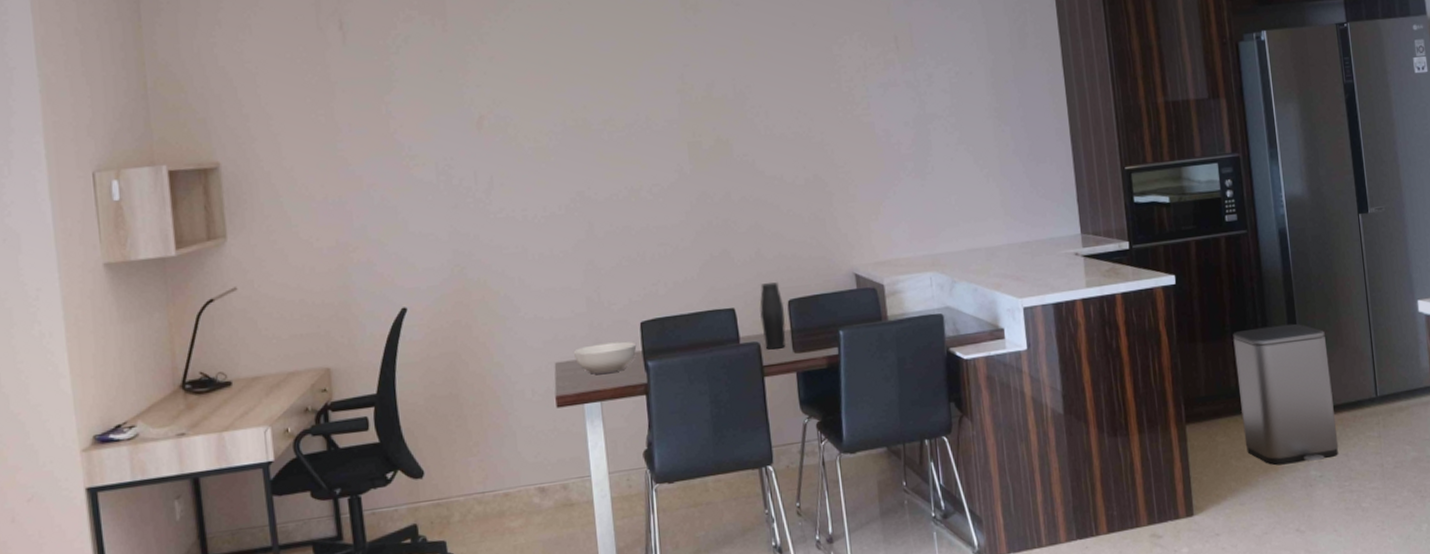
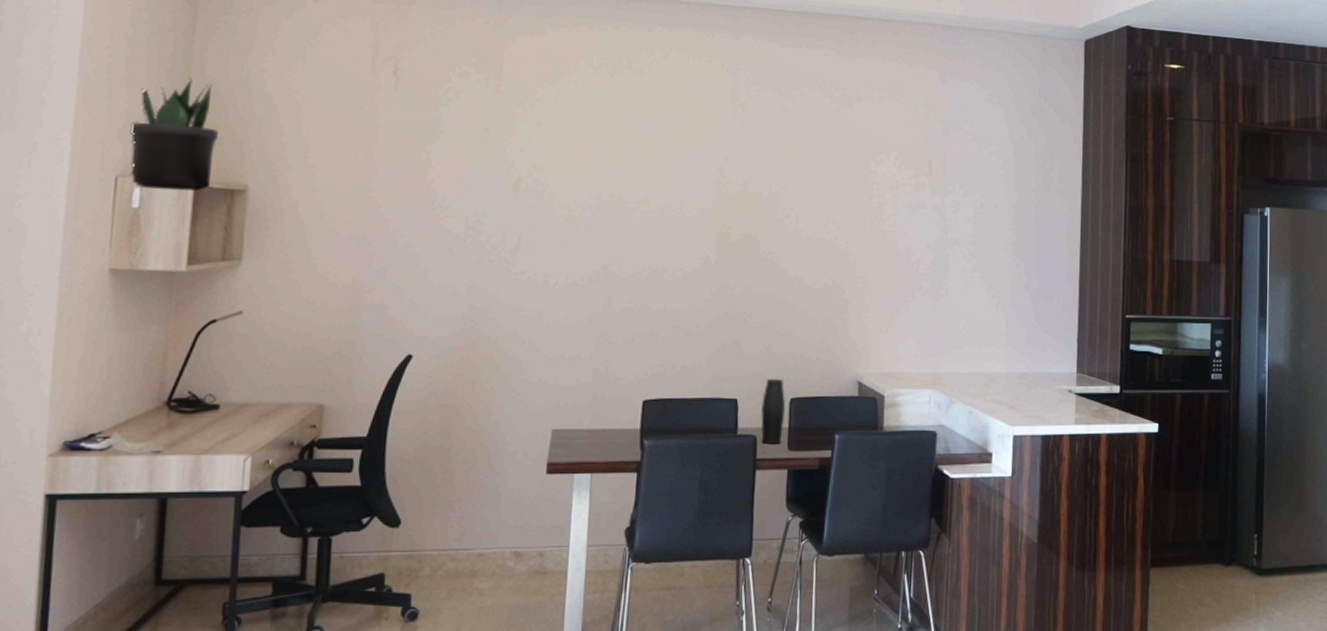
planter: none [97,63,183,180] -> present [130,77,218,191]
bowl: present [573,341,637,374] -> none [571,416,636,447]
pedal bin: present [1233,323,1339,465] -> none [1203,484,1289,619]

